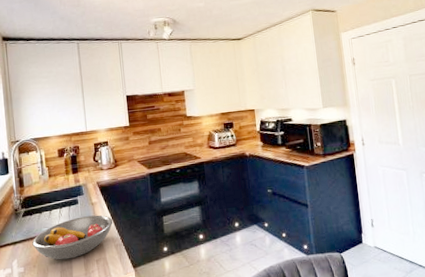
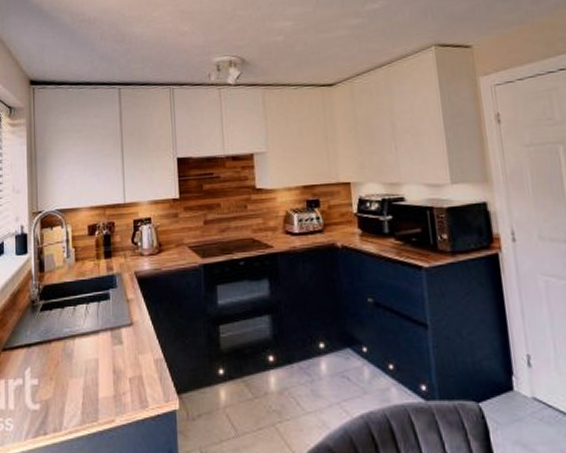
fruit bowl: present [32,215,113,260] -> none [50,316,154,374]

